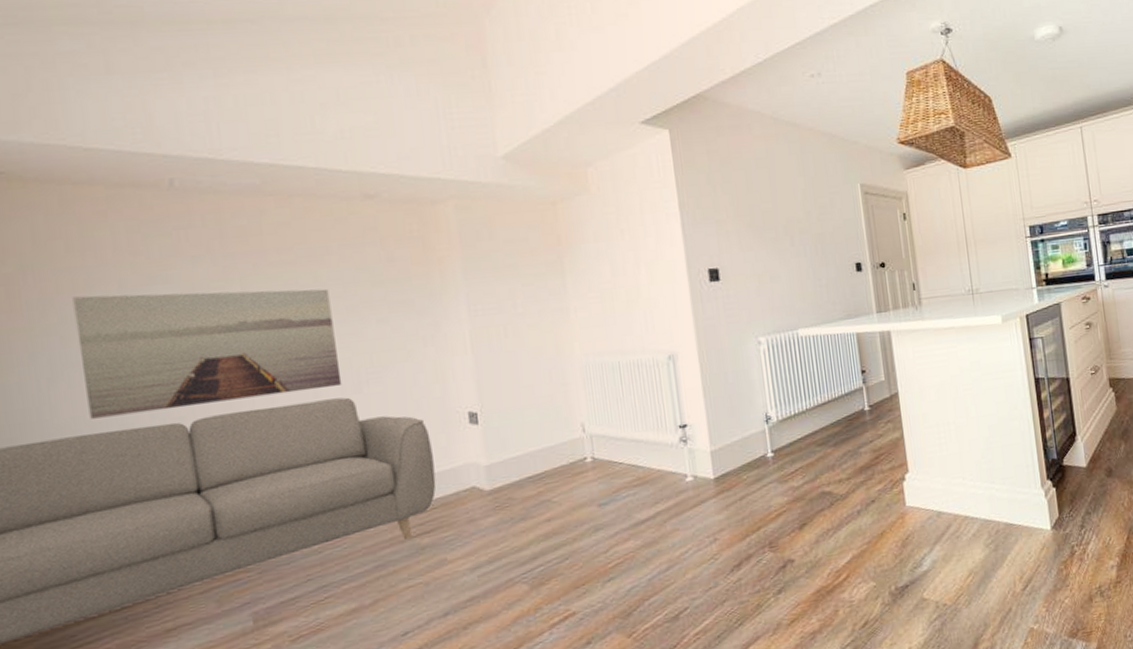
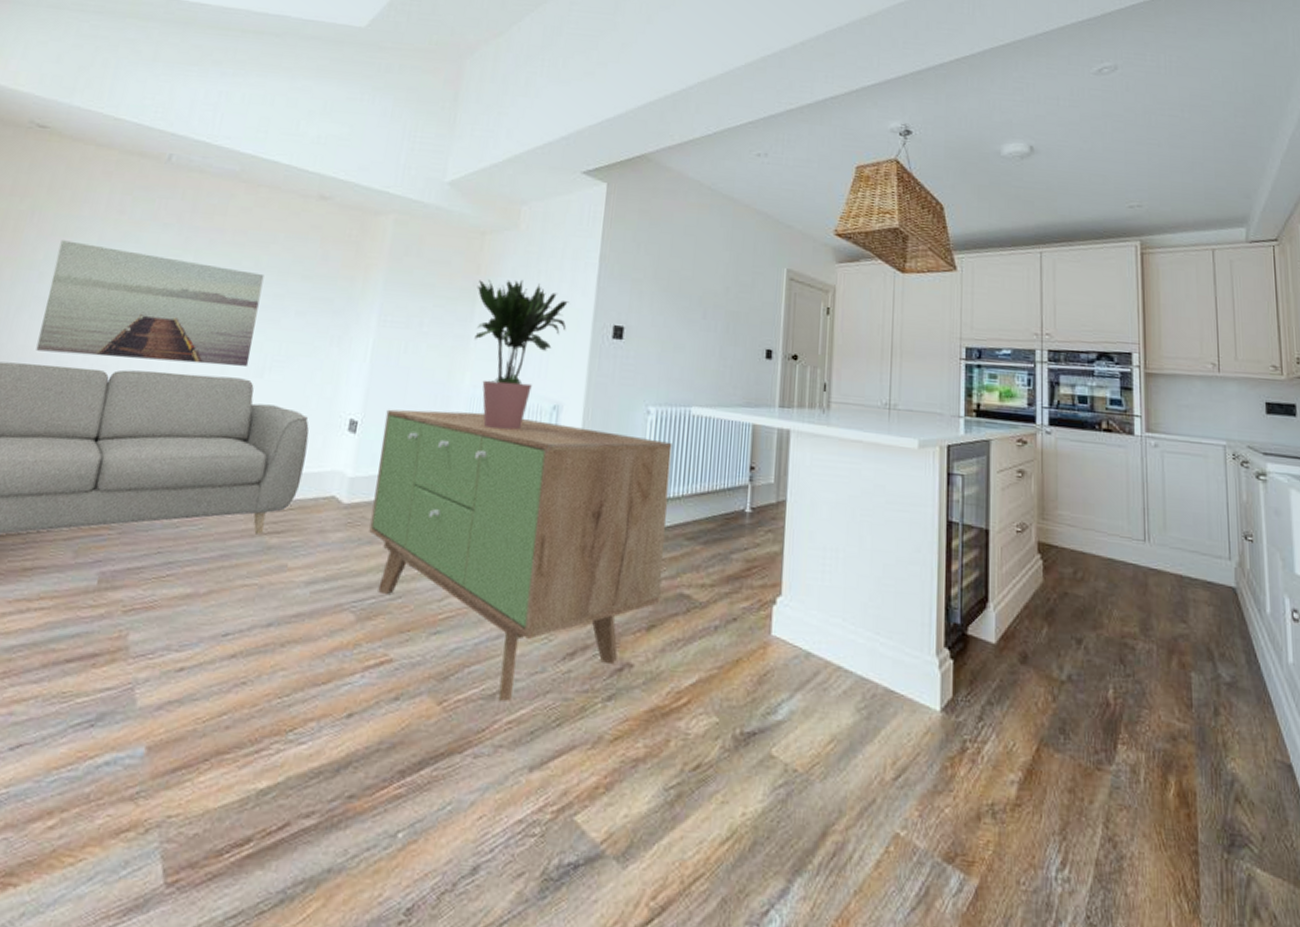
sideboard: none [504,365,806,621] -> present [369,409,672,703]
potted plant: none [562,242,663,390] -> present [474,279,570,430]

